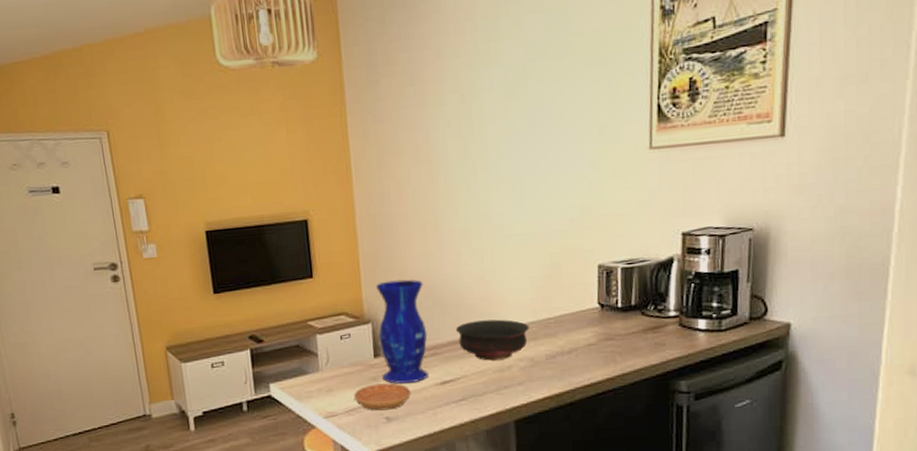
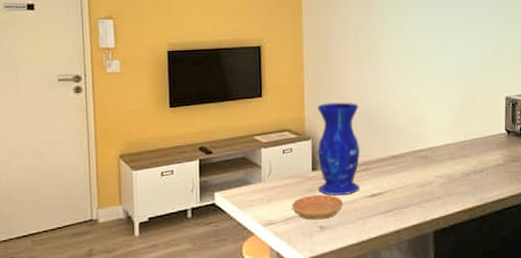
bowl: present [455,319,530,361] -> none [385,140,448,177]

